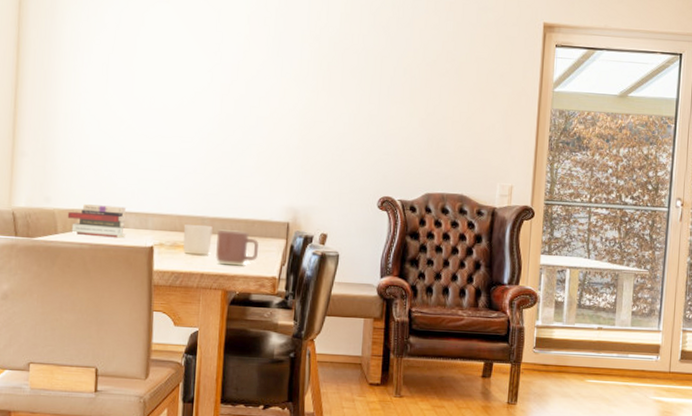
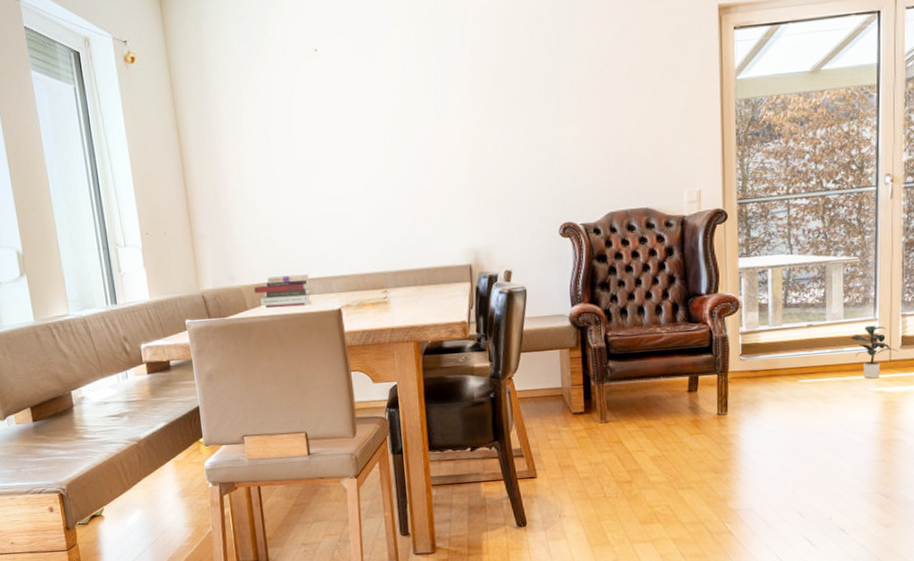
mug: present [182,223,213,255] -> none [367,280,397,311]
mug: present [216,229,258,266] -> none [401,280,445,317]
potted plant: none [635,336,677,388] -> present [850,325,898,379]

